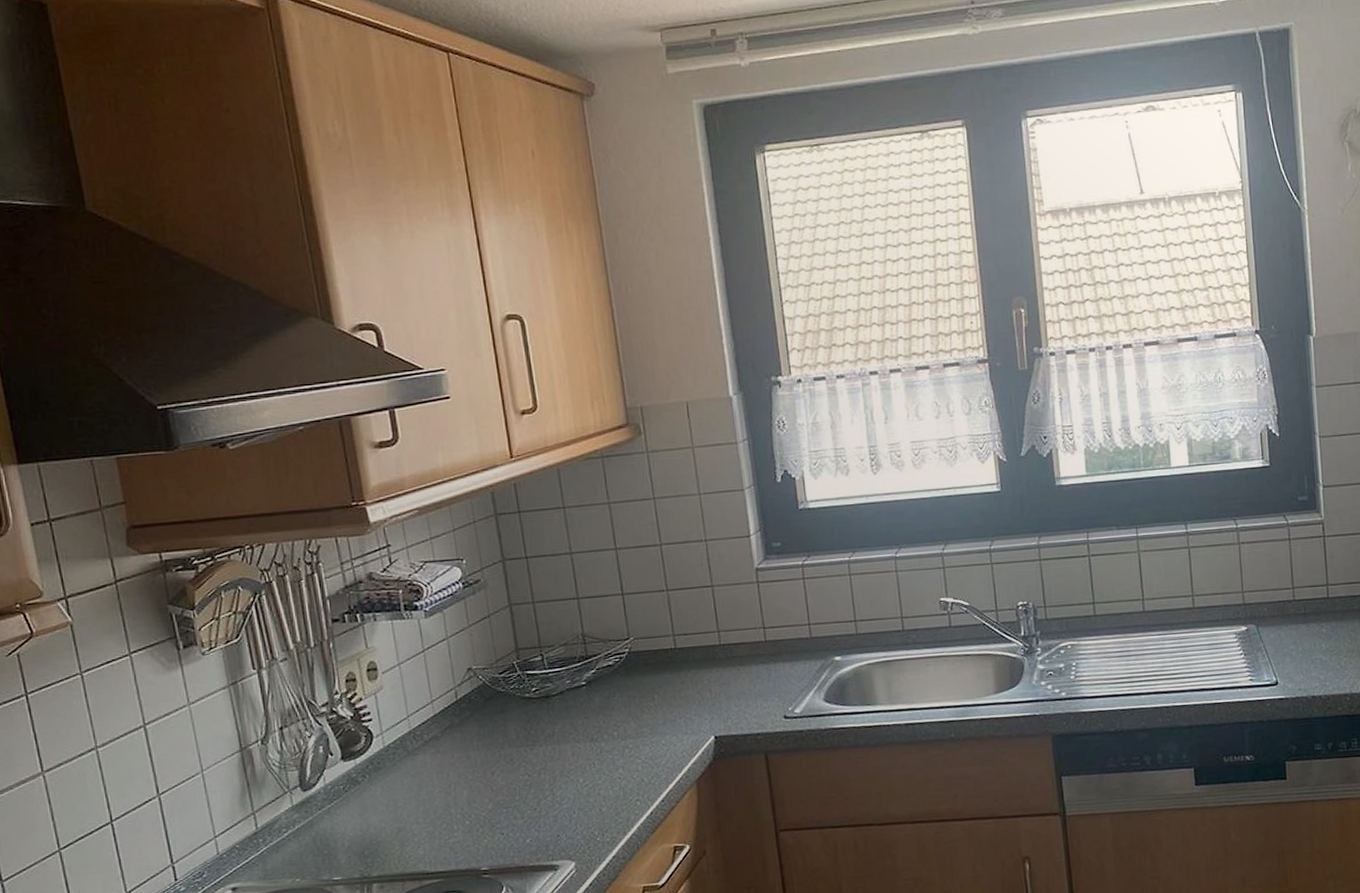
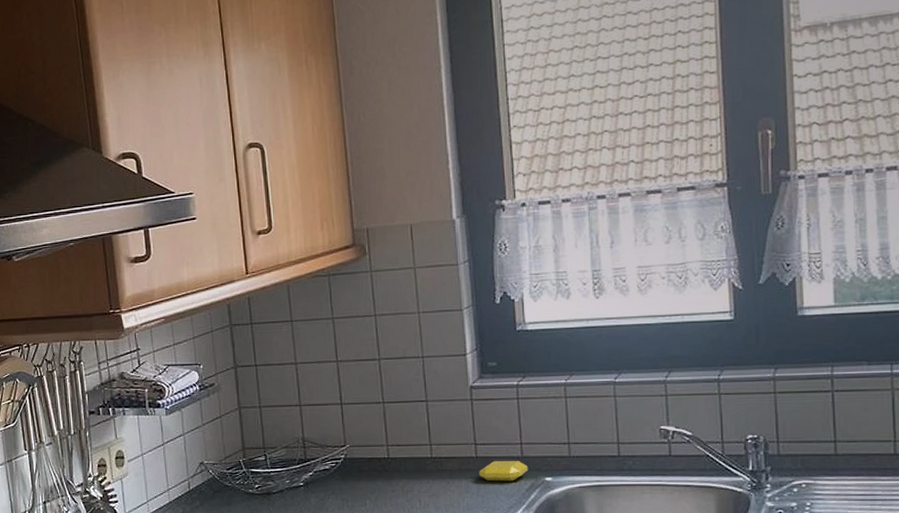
soap bar: none [768,642,818,665] -> present [478,460,528,482]

